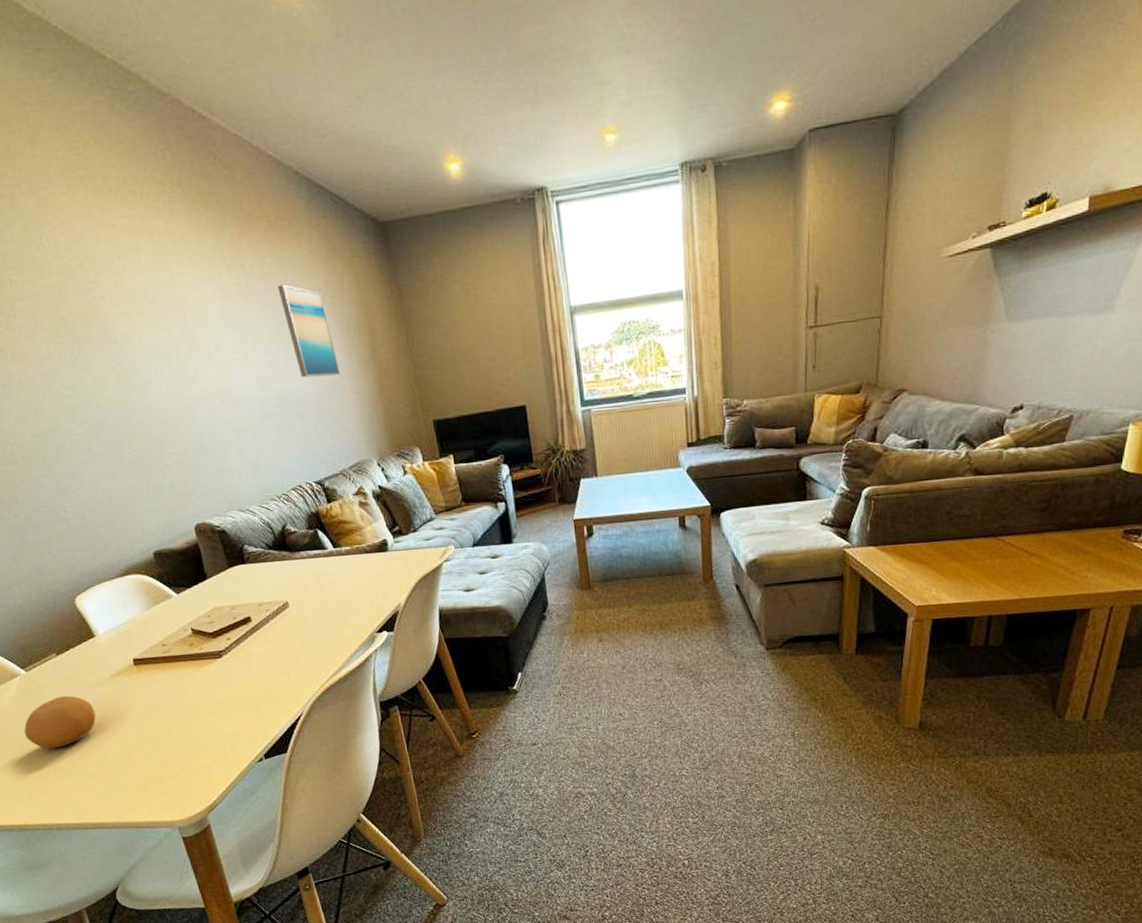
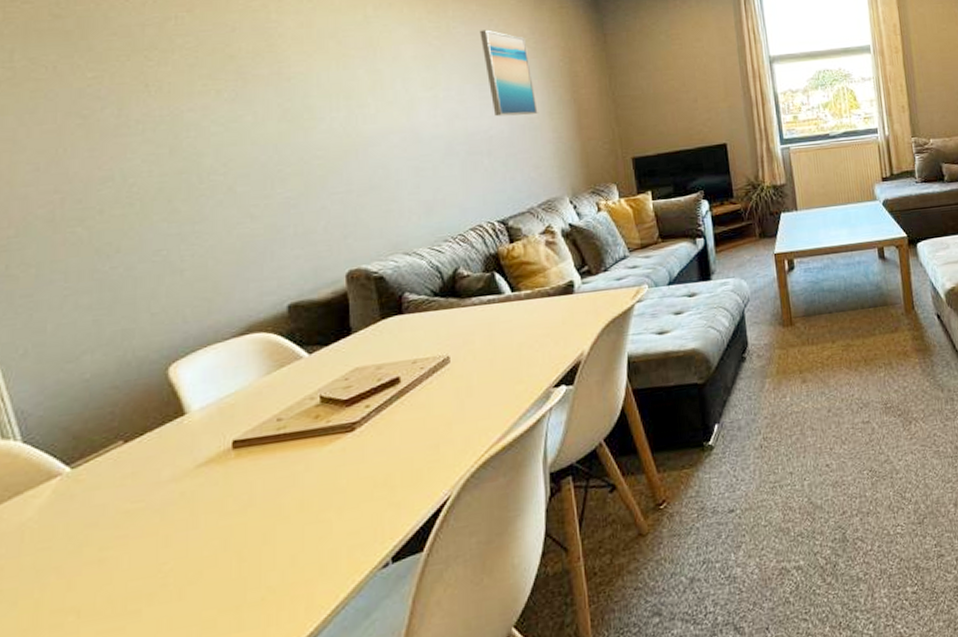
fruit: present [24,695,96,750] -> none [45,497,162,581]

